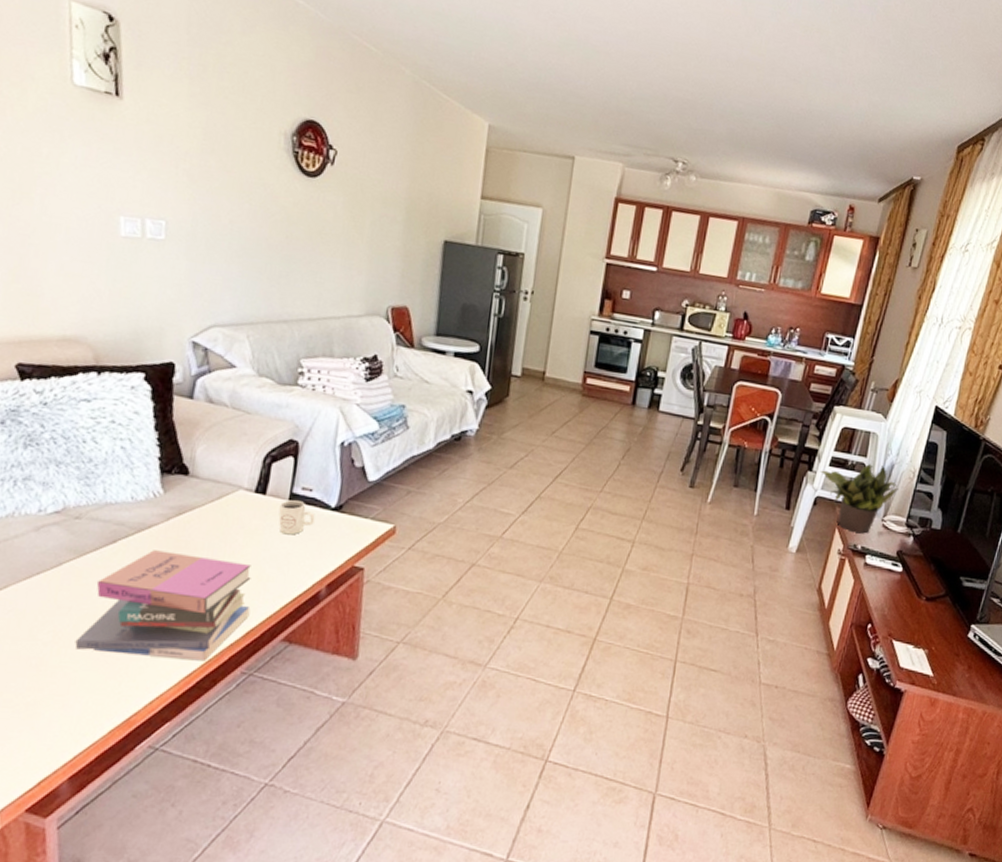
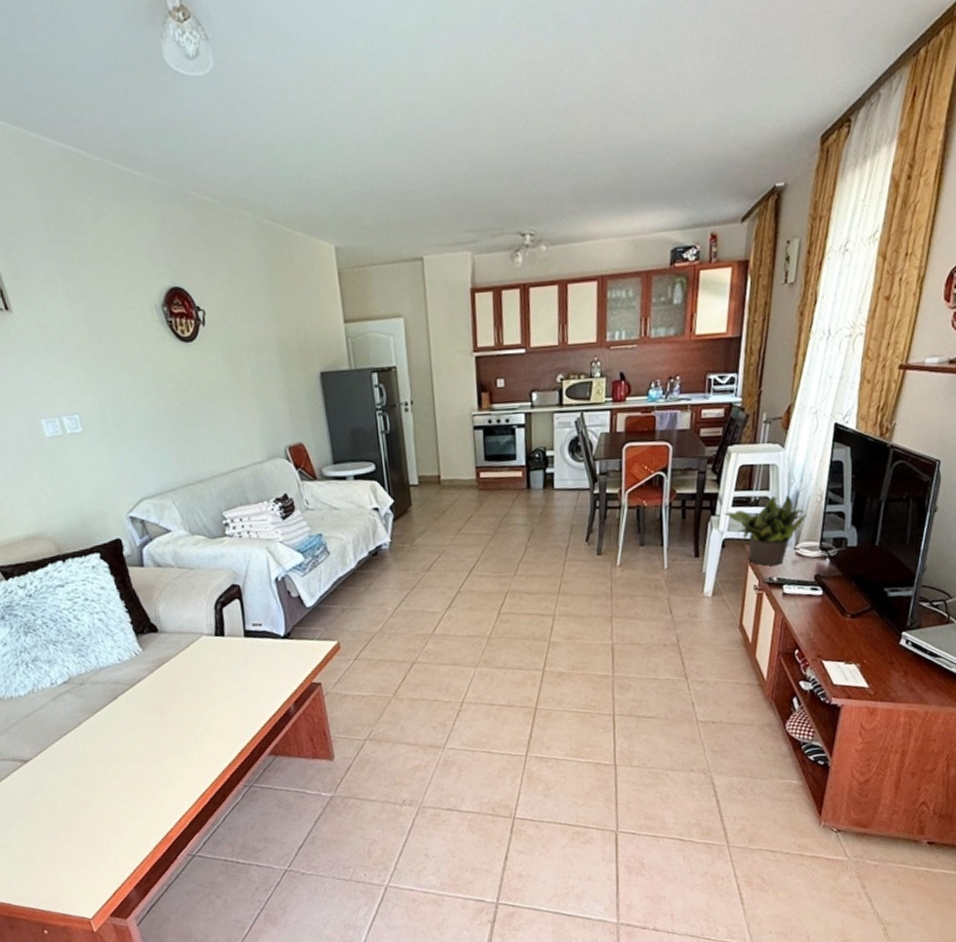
books: present [75,550,251,662] -> none [109,696,238,788]
mug: present [278,500,315,535] -> none [238,636,270,667]

